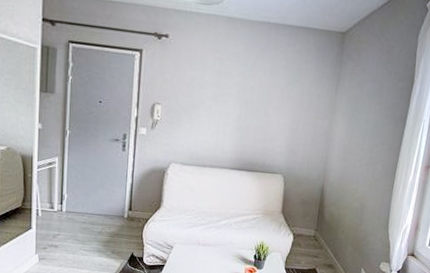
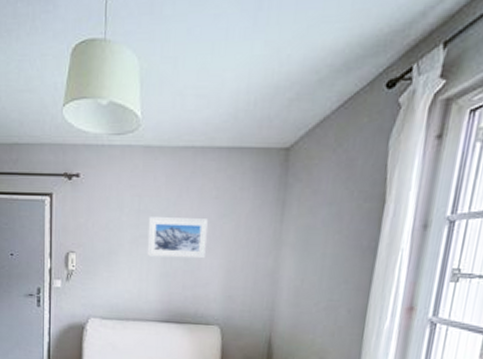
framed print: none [225,78,279,118] -> present [147,217,209,259]

